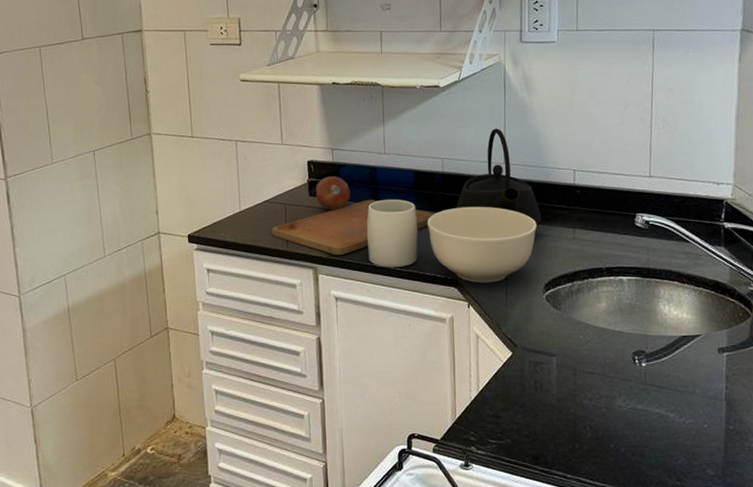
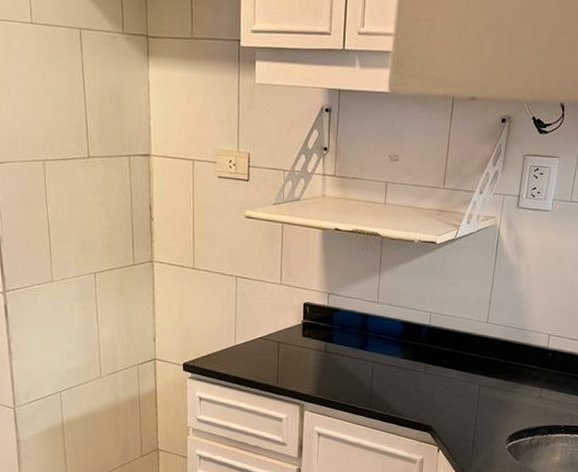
cutting board: present [272,199,434,255] -> none [264,345,417,395]
fruit: present [315,176,351,210] -> none [308,319,342,352]
mug: present [366,199,419,268] -> none [352,346,402,410]
bowl: present [427,206,537,283] -> none [410,359,509,431]
kettle: present [456,128,542,229] -> none [437,288,514,386]

